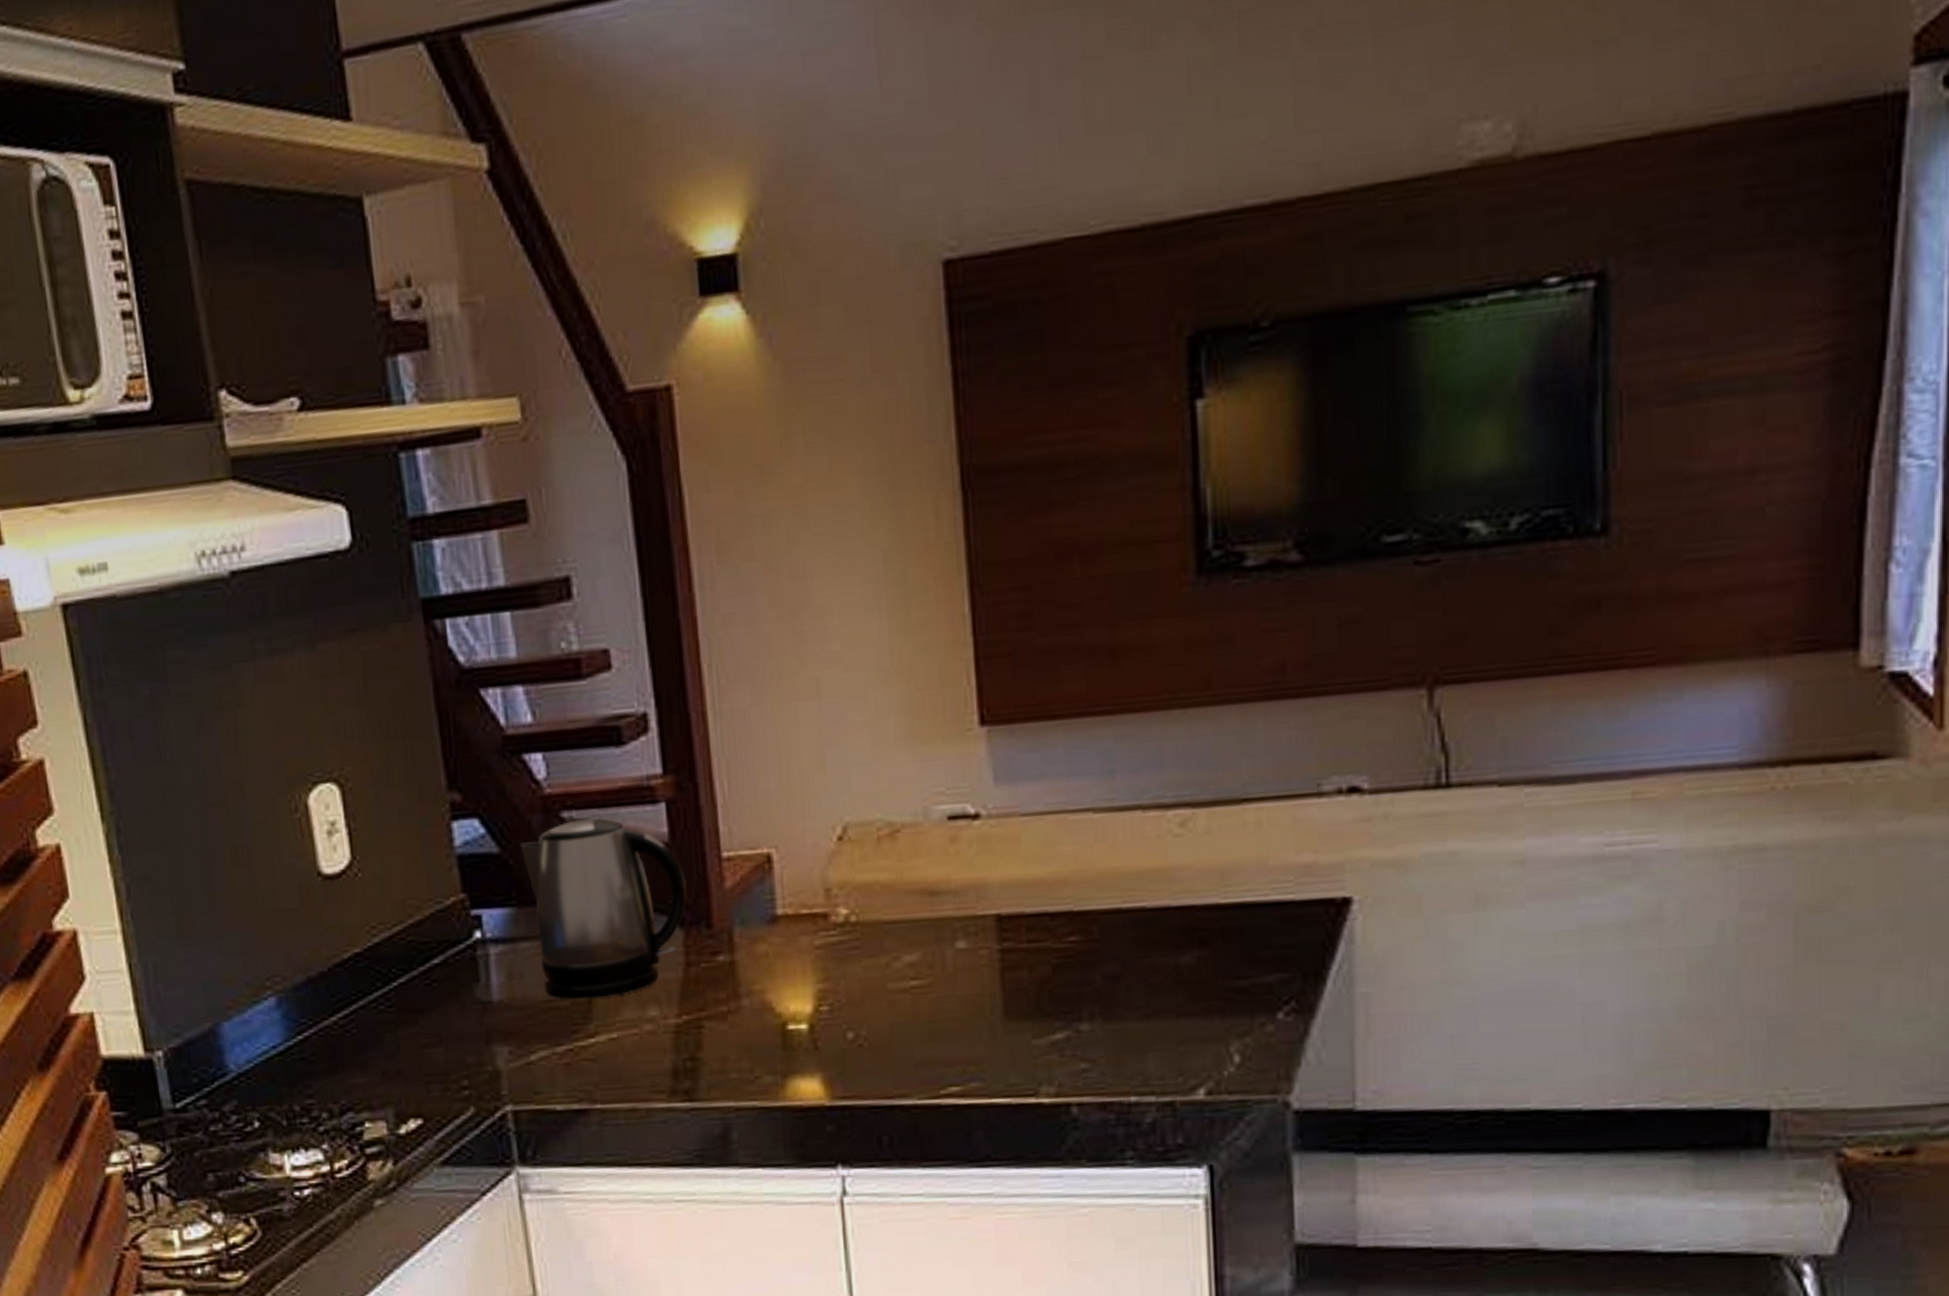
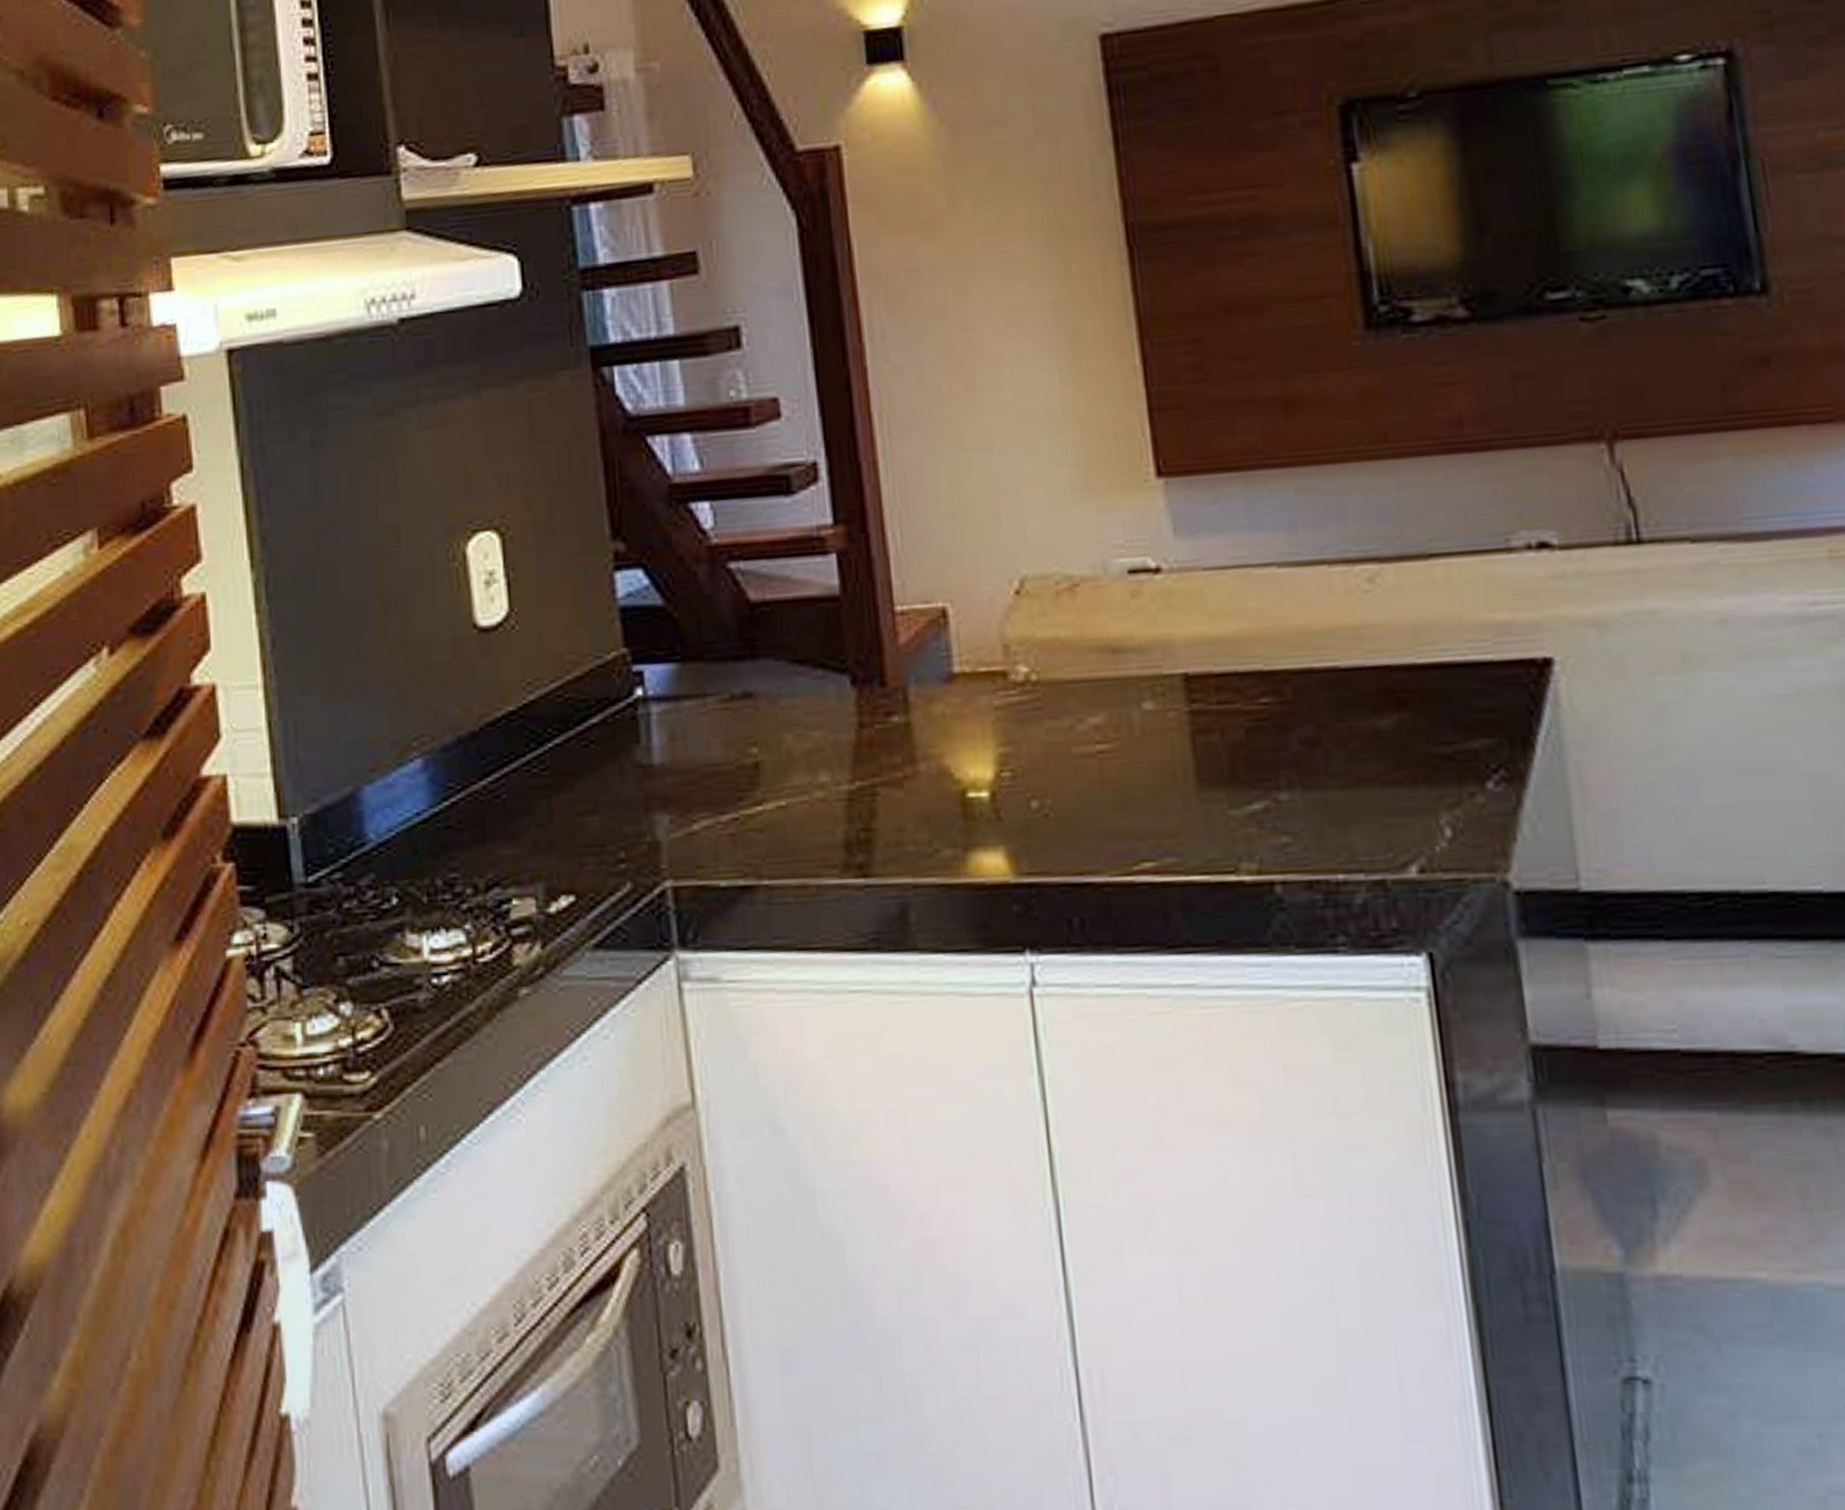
kettle: present [520,818,687,1000] -> none [685,570,859,763]

